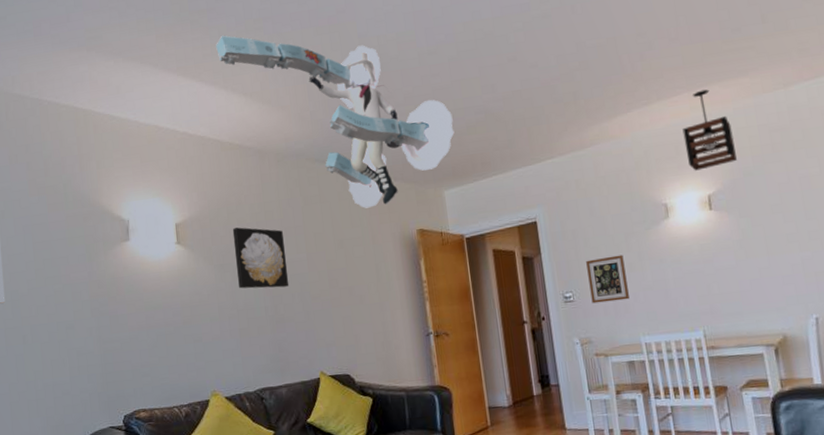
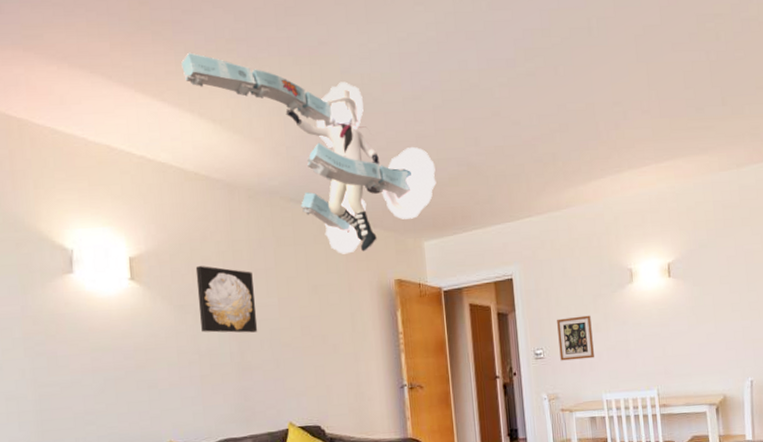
pendant light: present [682,89,737,171] -> none [649,163,694,240]

